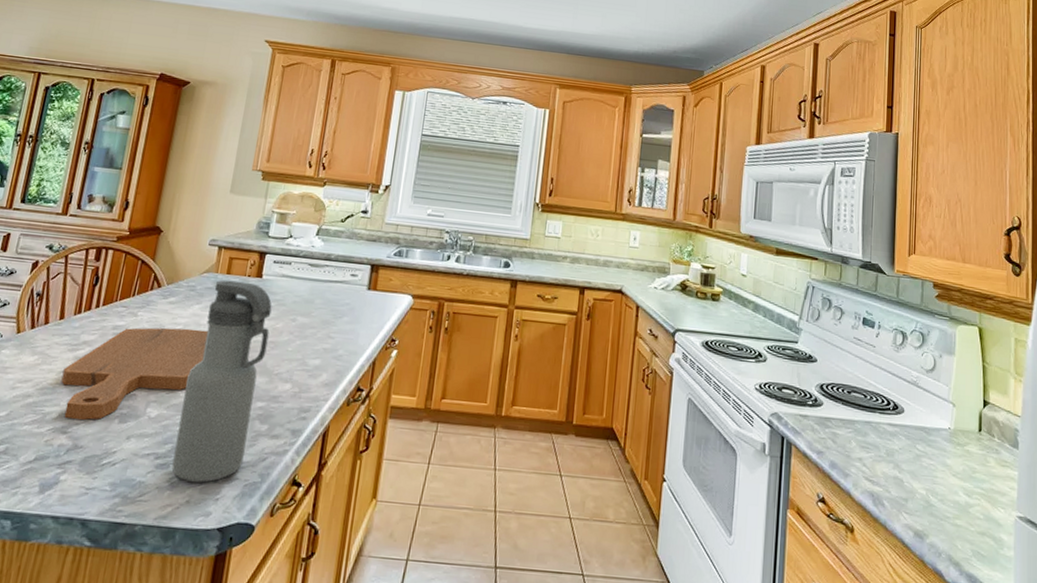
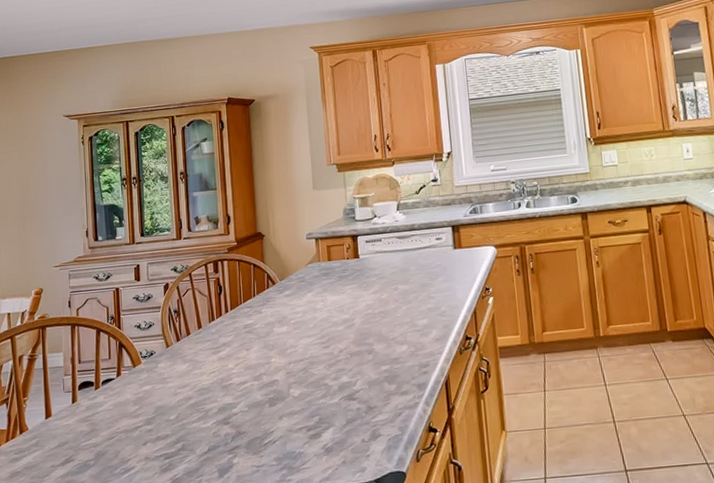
cutting board: present [61,327,208,421] -> none [212,313,327,411]
water bottle: present [171,280,272,483] -> none [317,264,382,445]

